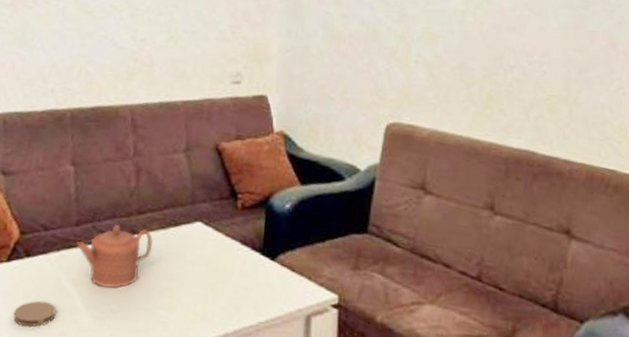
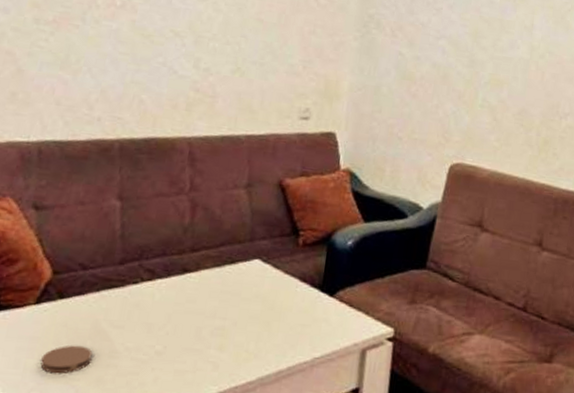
teapot: present [76,225,153,289] -> none [119,263,206,330]

